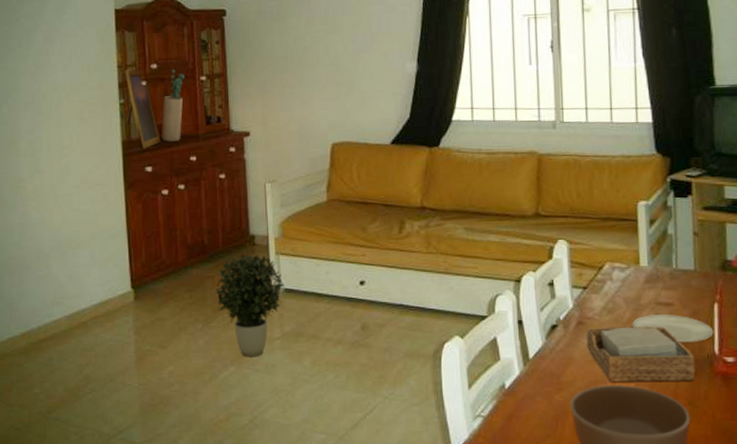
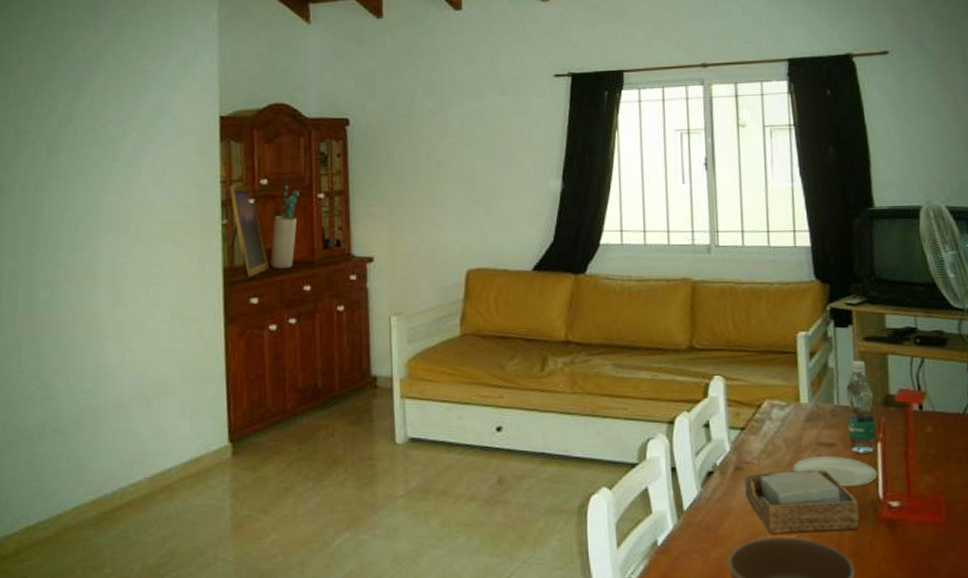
potted plant: present [216,253,285,357] -> none [330,398,411,520]
bottle: none [684,228,713,313] -> present [846,361,877,454]

